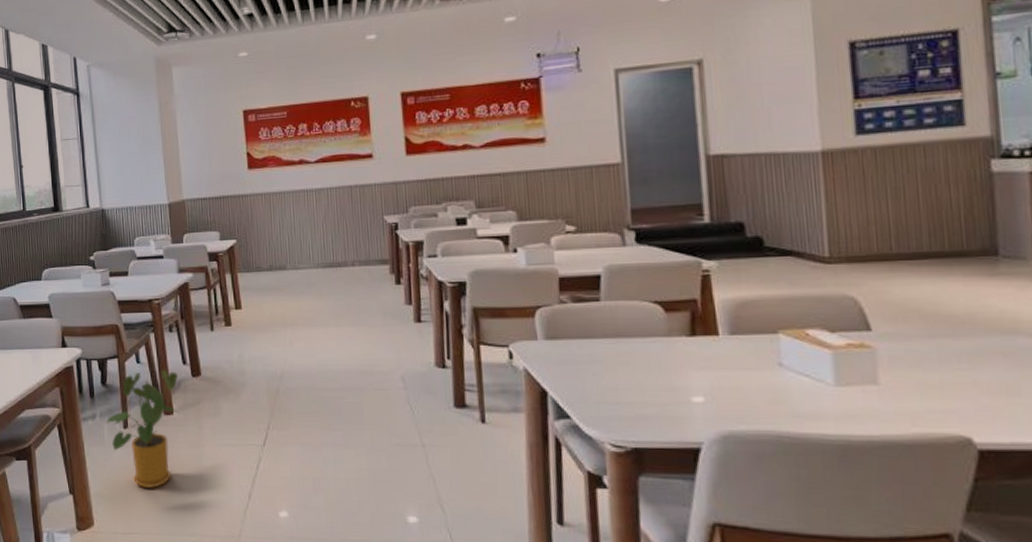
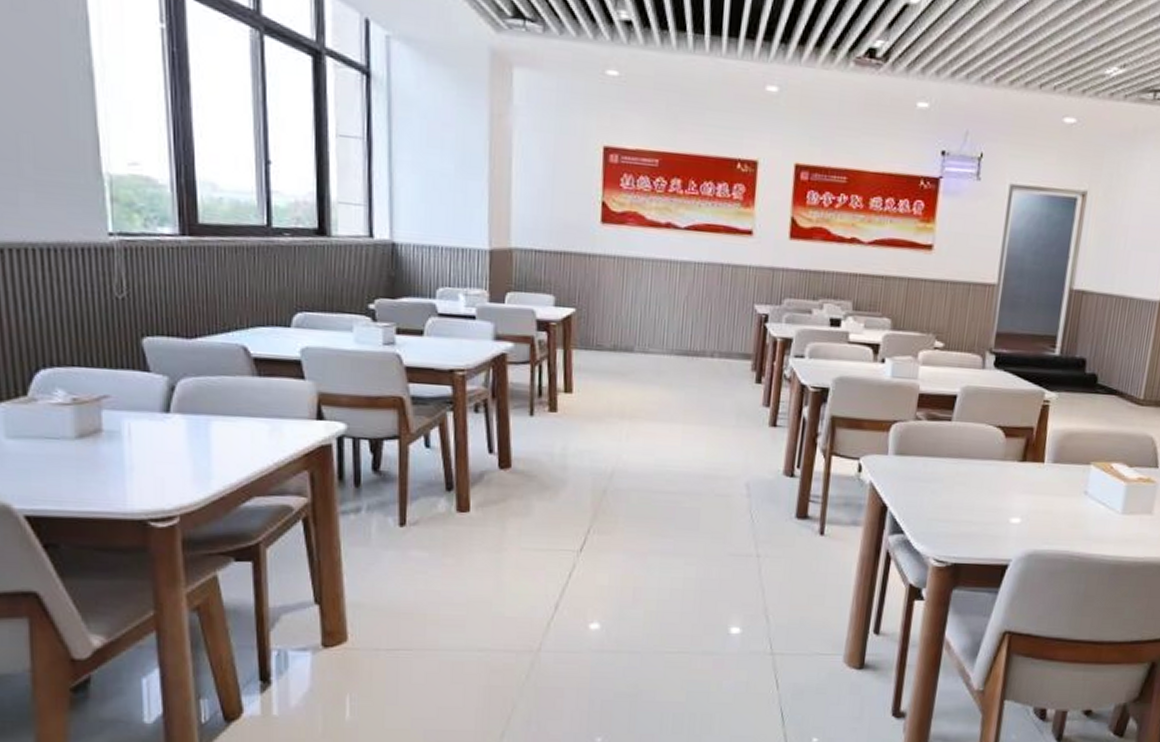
house plant: present [104,369,179,489] -> none [372,457,482,599]

